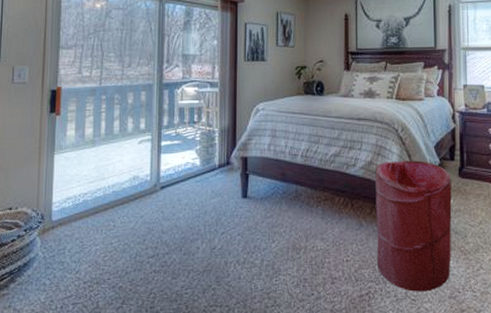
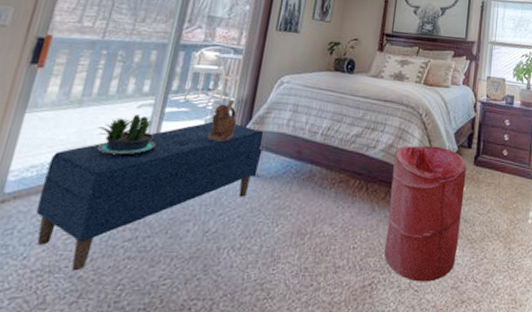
bench: none [78,151,248,283] -> present [36,121,262,271]
potted plant: none [110,150,159,185] -> present [96,114,156,155]
ceramic vessel: none [200,130,224,169] -> present [207,100,238,142]

